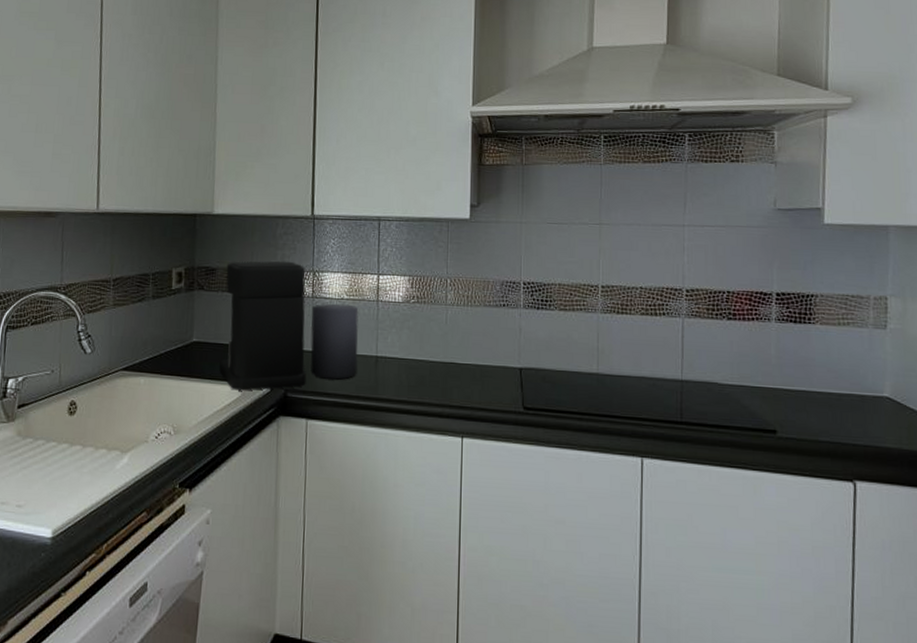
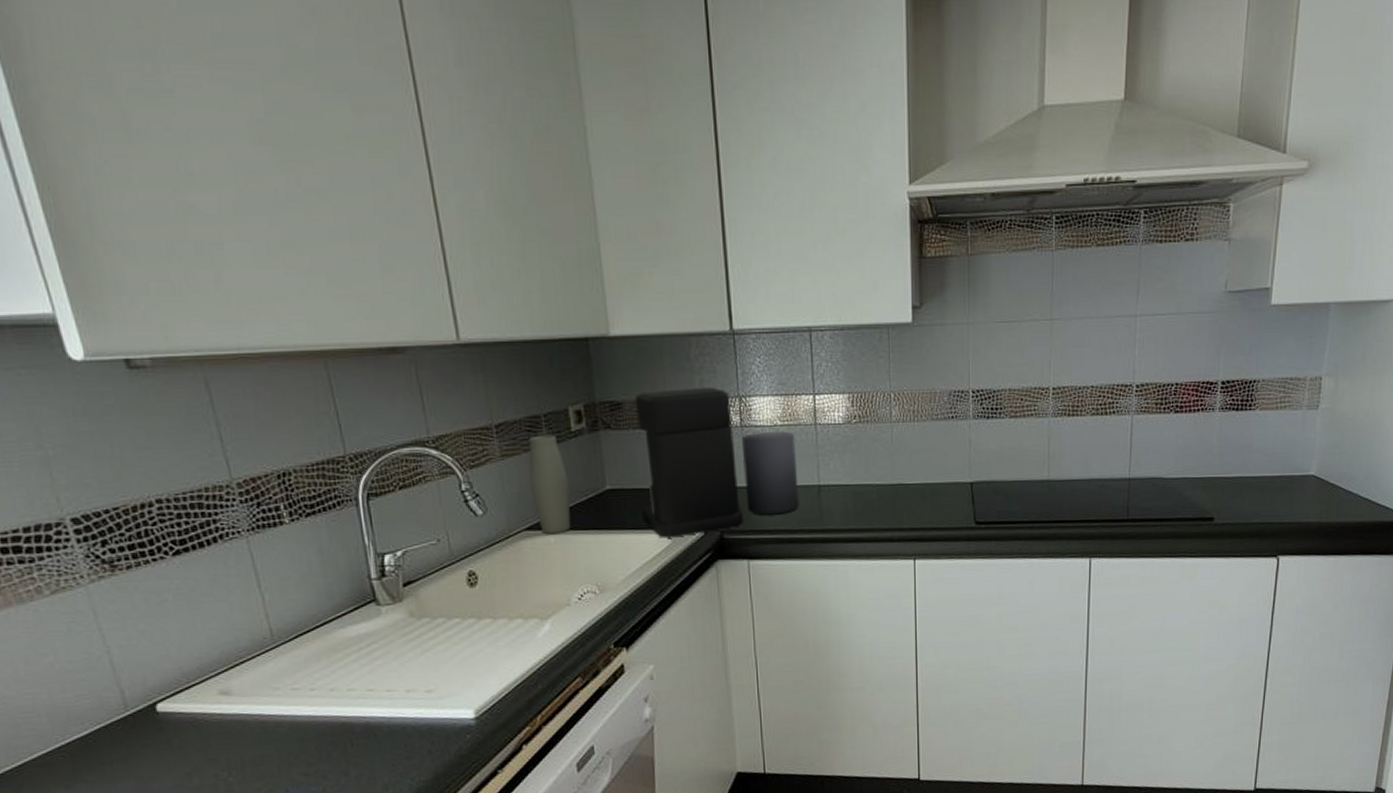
vase: none [132,290,163,376] -> present [528,435,571,534]

